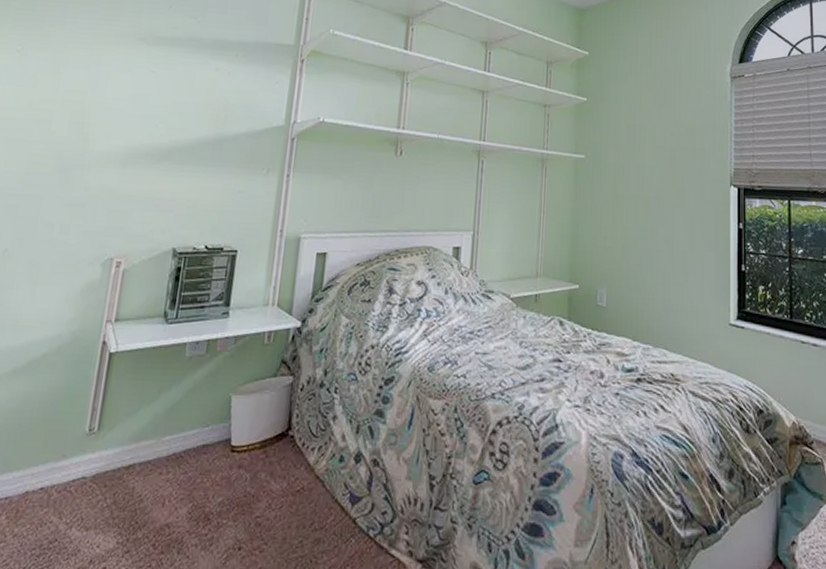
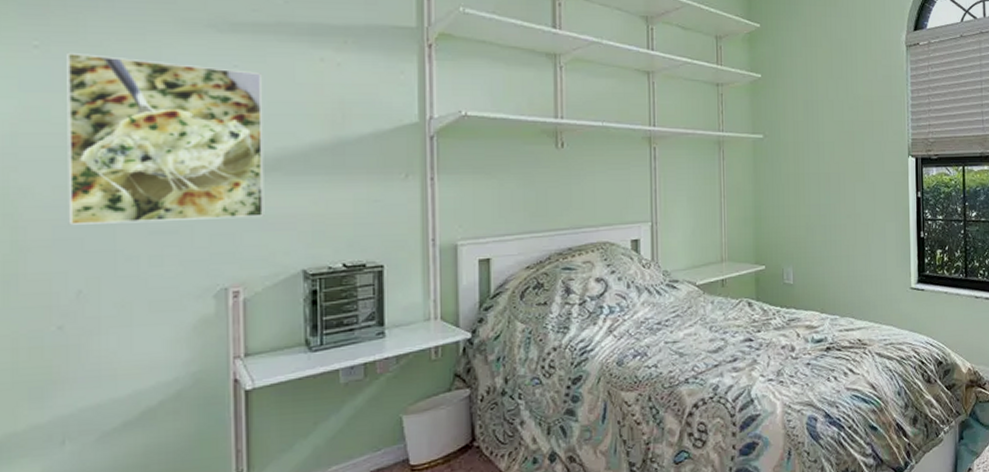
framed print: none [10,55,170,199] -> present [67,52,265,225]

